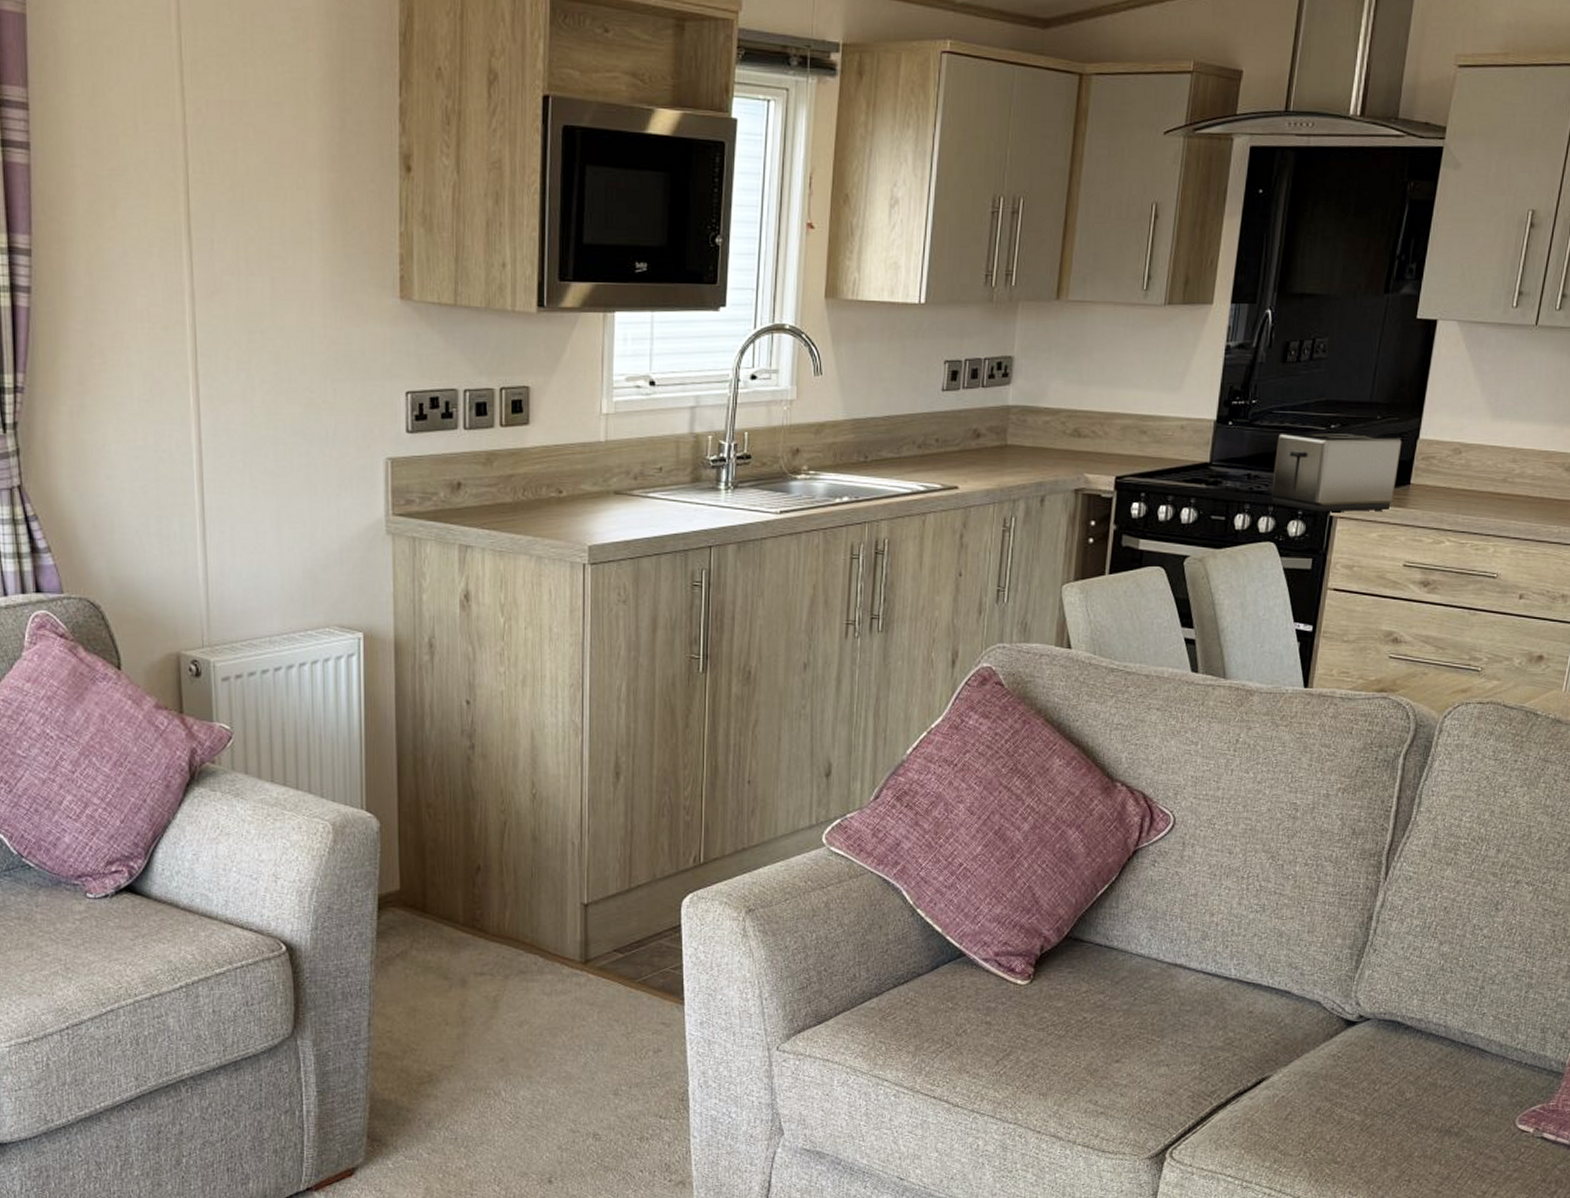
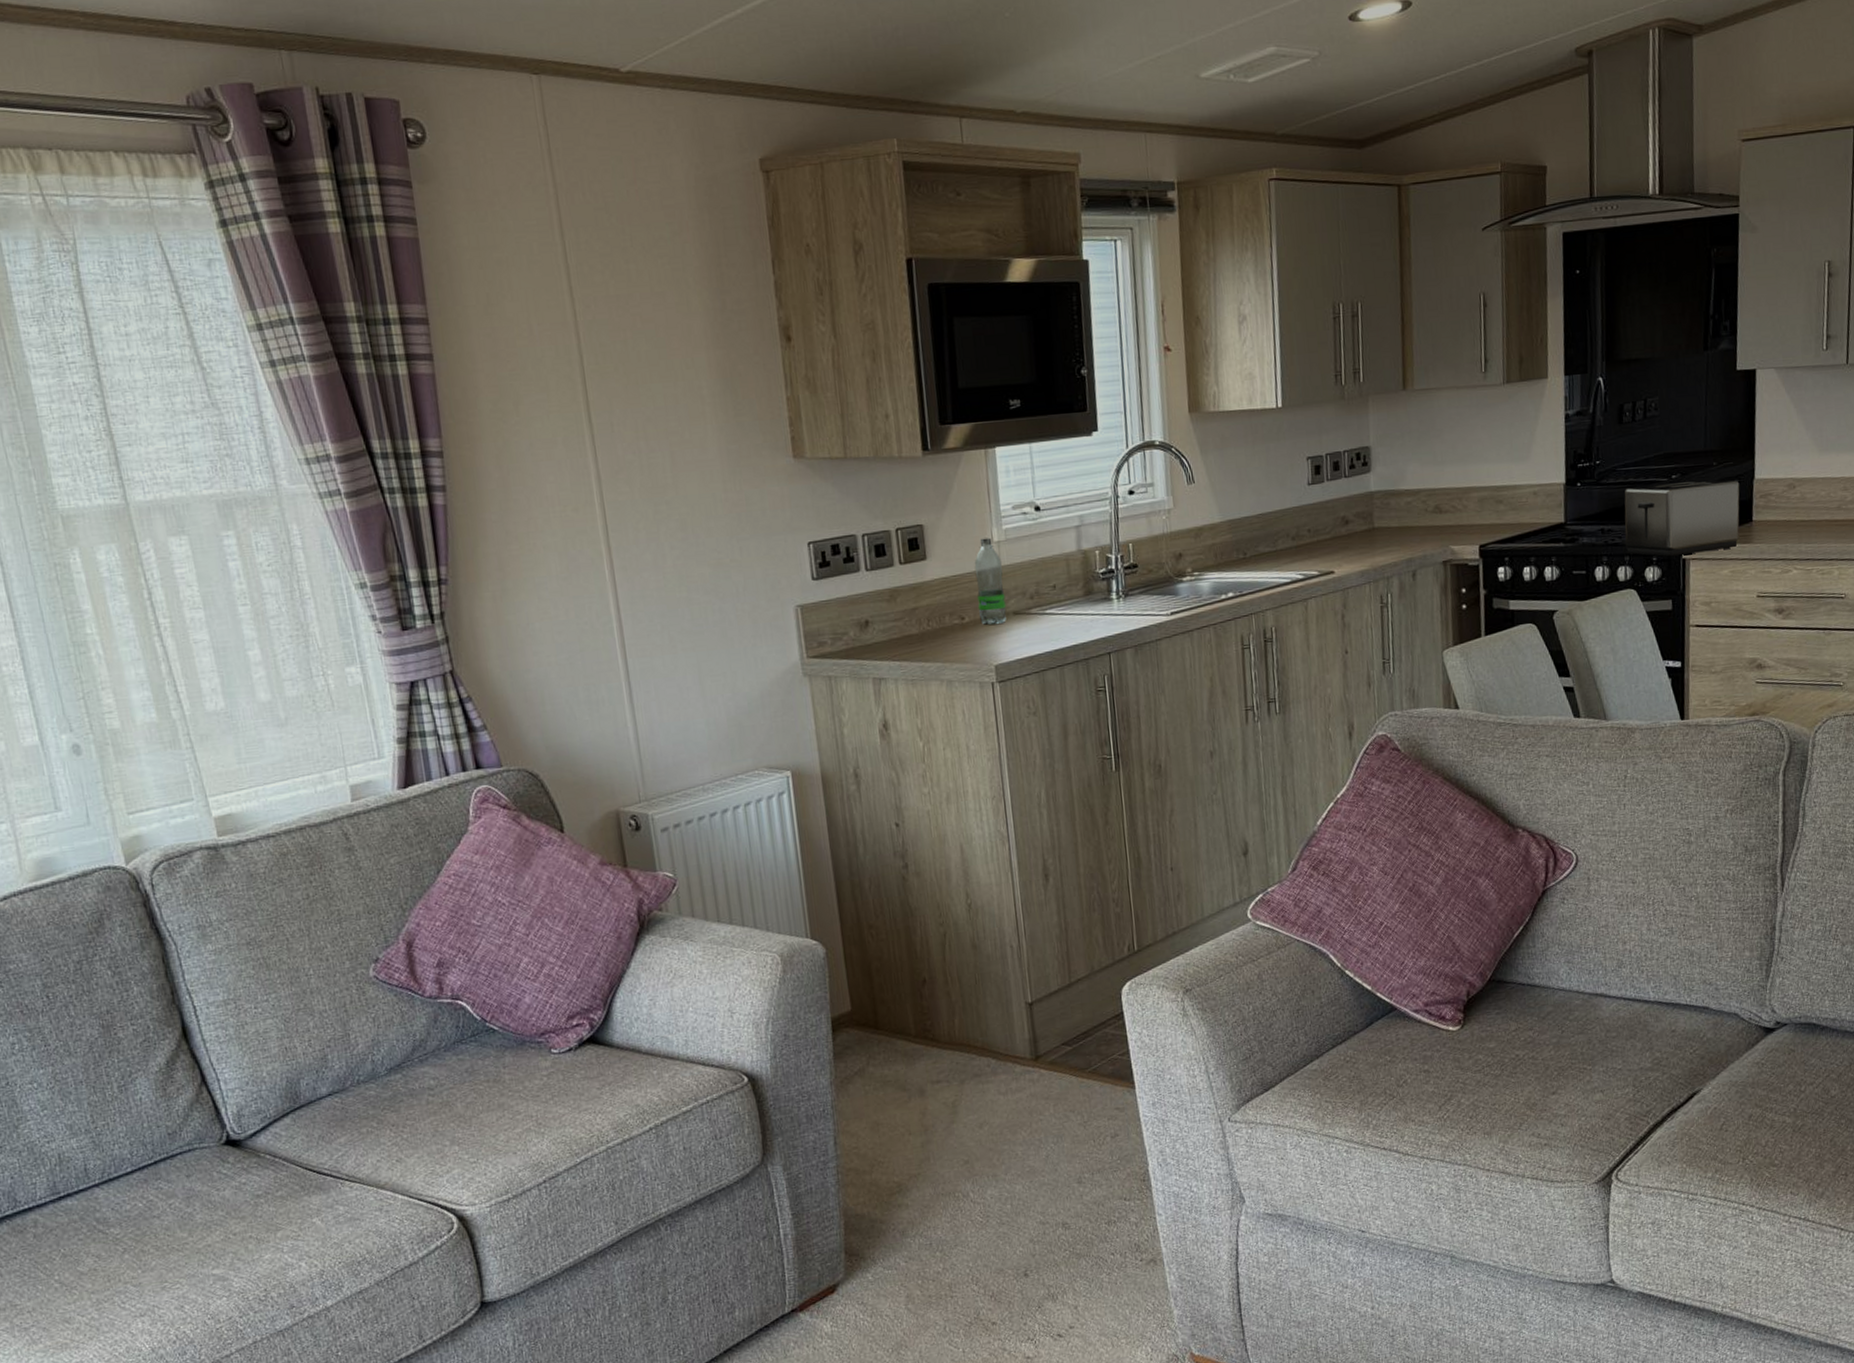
bottle: none [577,408,607,503] -> present [974,537,1007,626]

